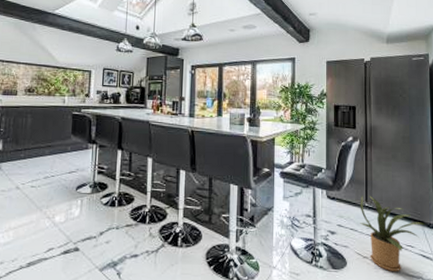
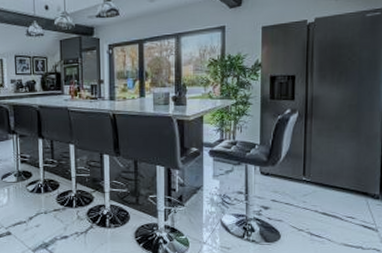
house plant: present [360,195,424,272] -> none [296,169,368,243]

